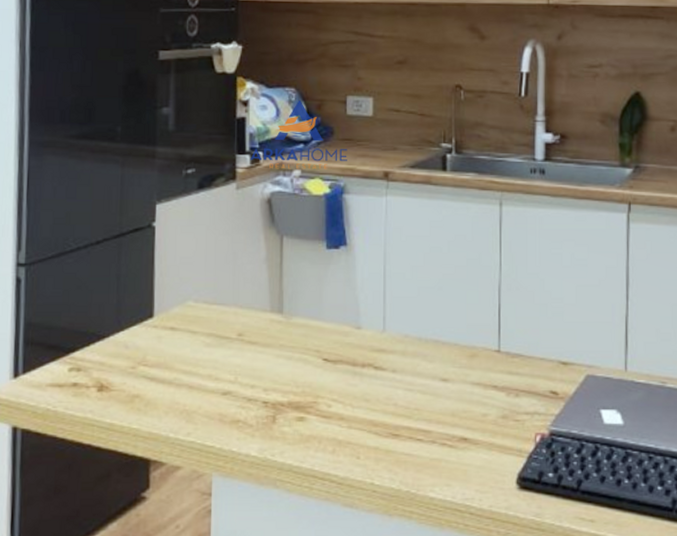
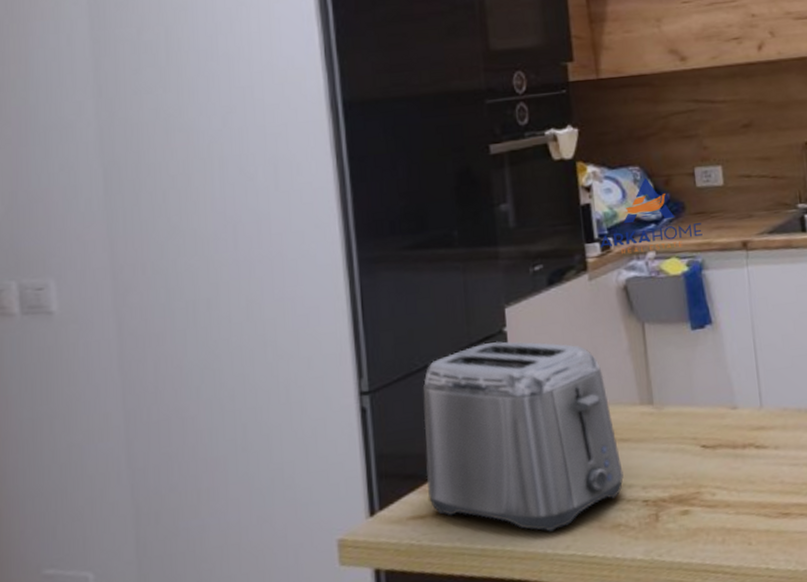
toaster: none [67,234,247,417] -> present [422,341,624,532]

